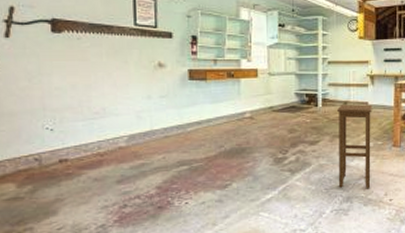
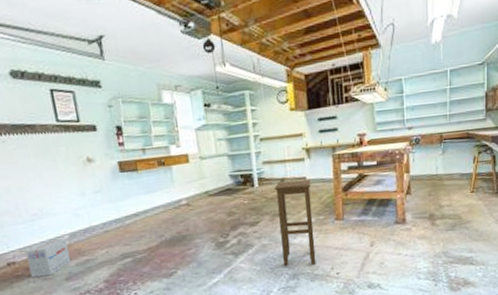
cardboard box: none [80,138,126,178] -> present [25,237,71,278]

